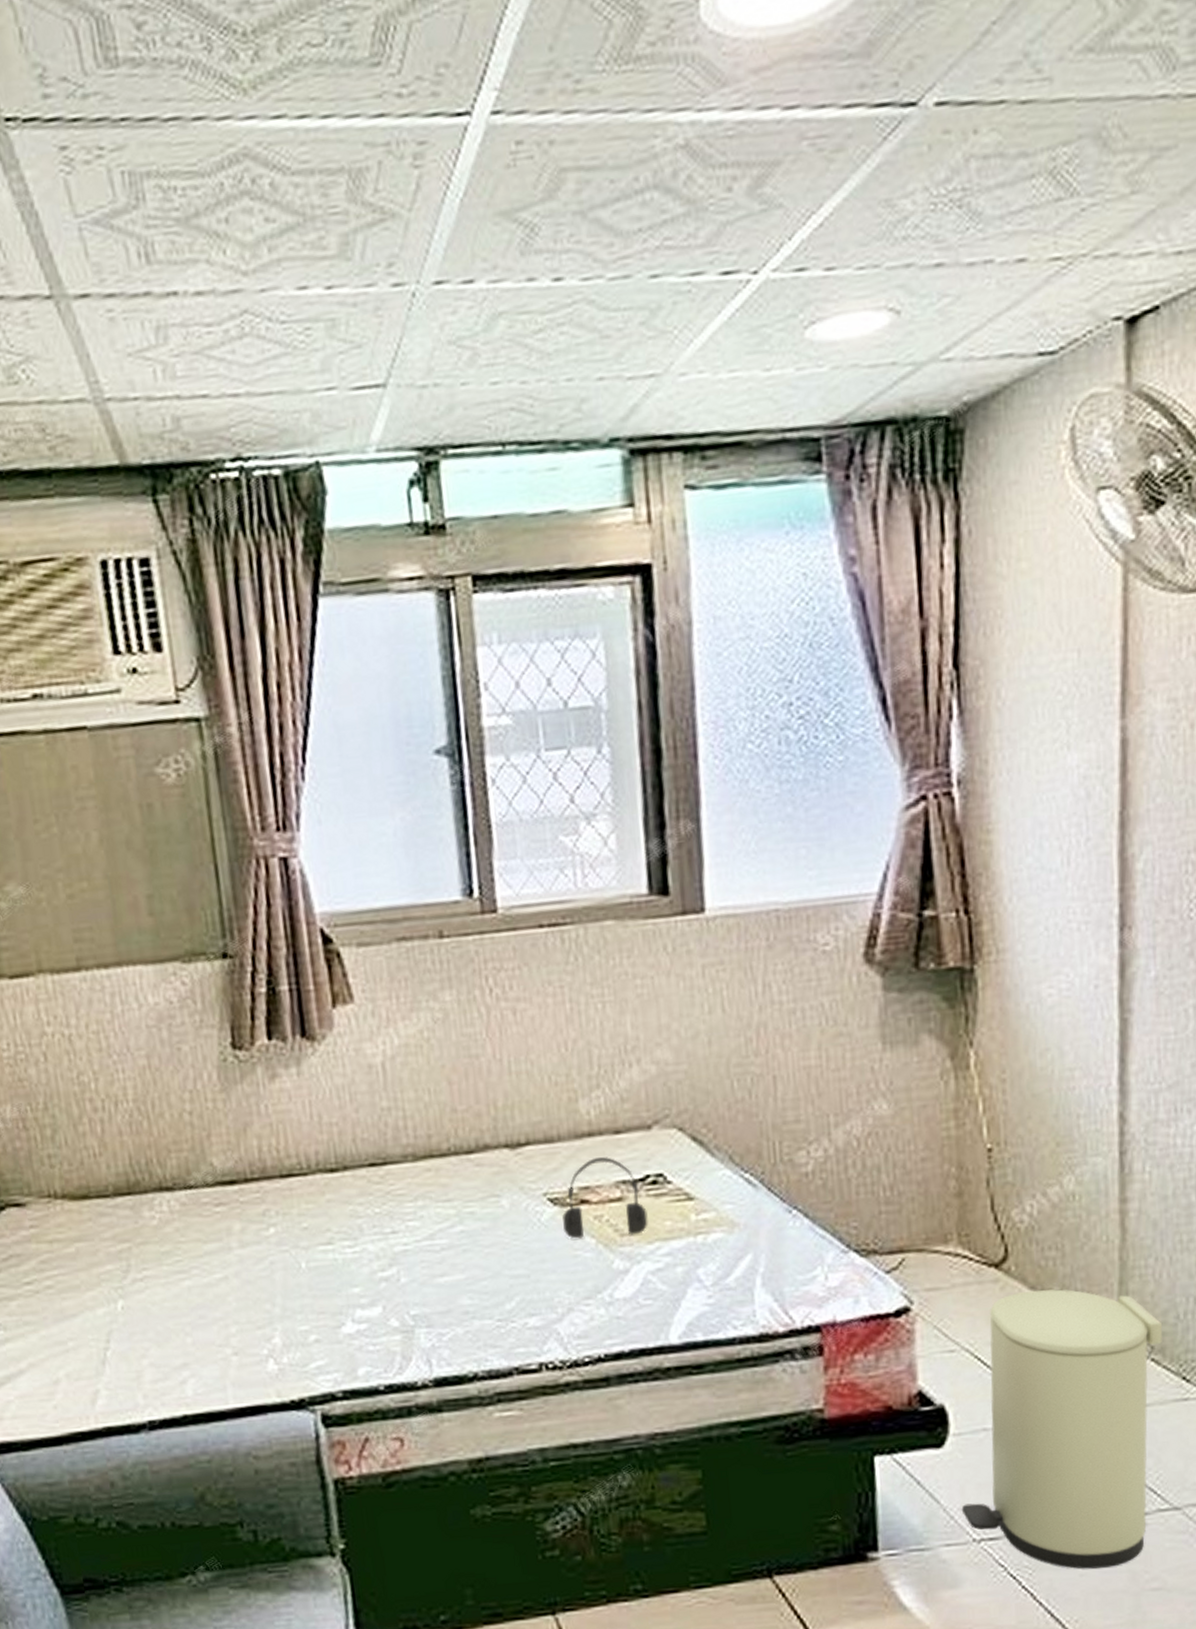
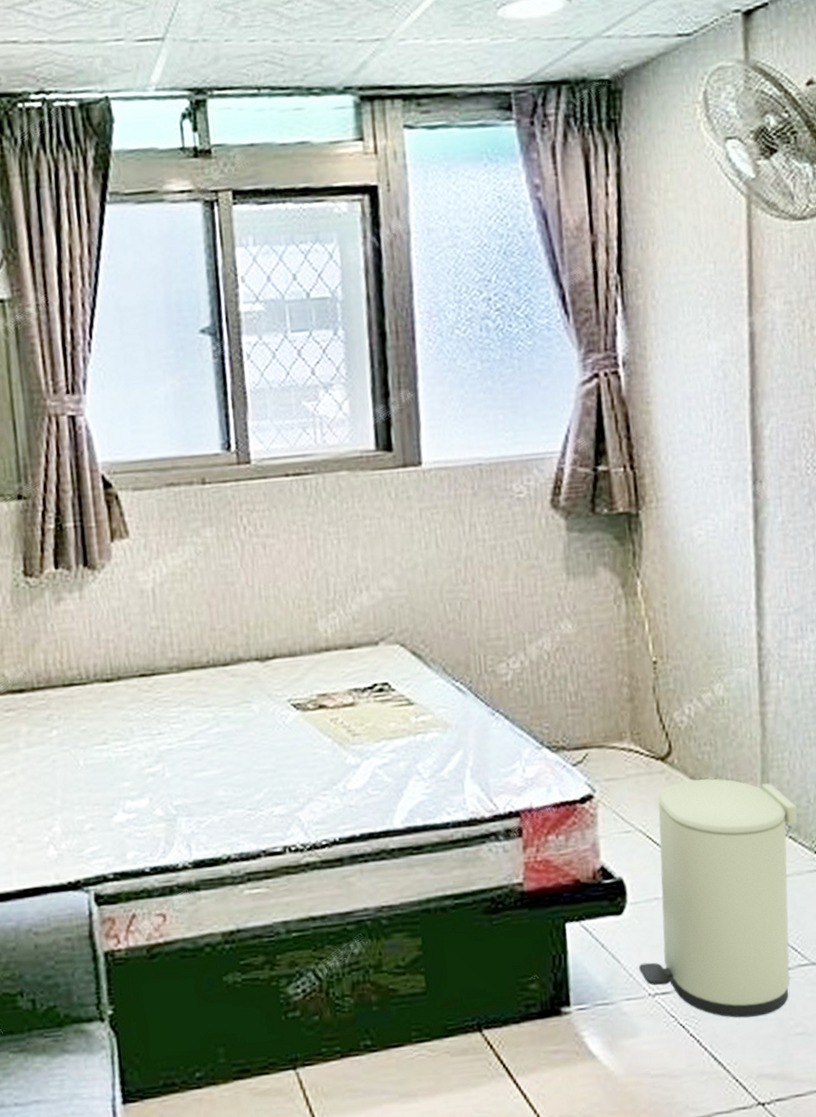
headphones: present [562,1157,648,1239] -> none [304,668,376,739]

